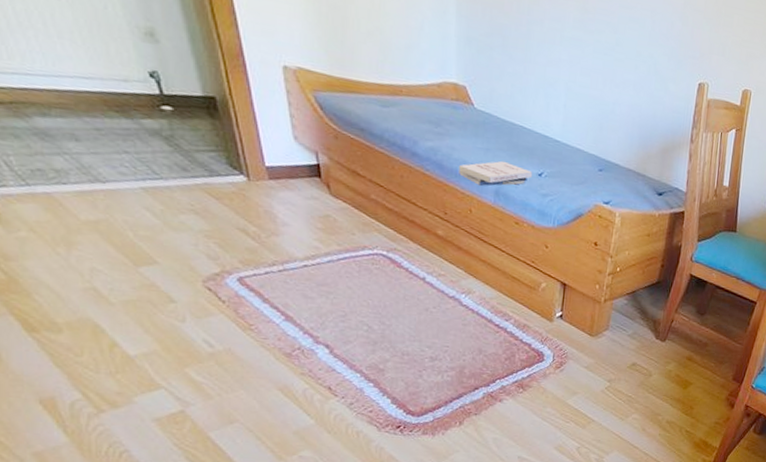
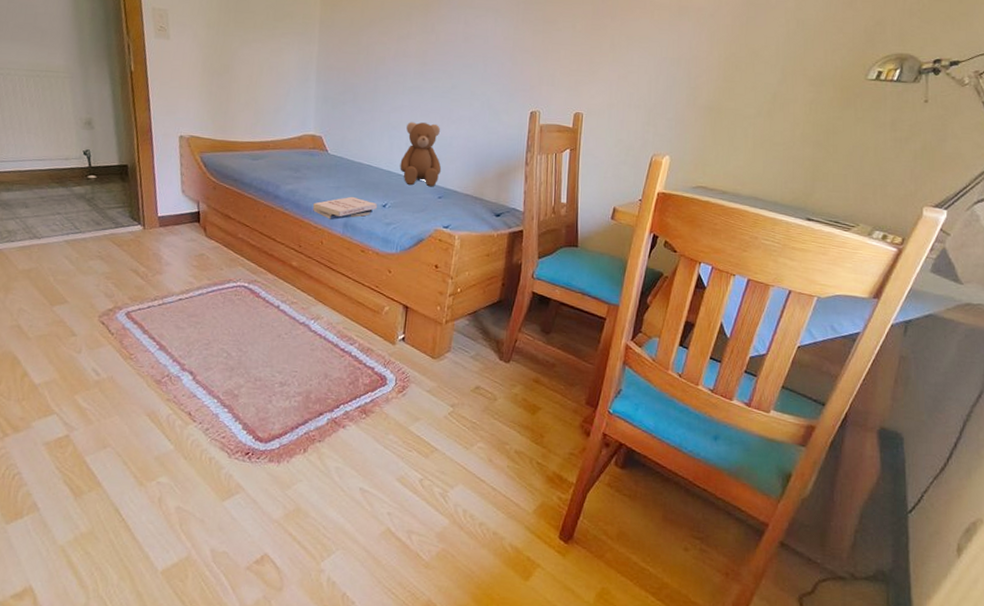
teddy bear: none [557,80,602,158] -> present [400,122,441,187]

